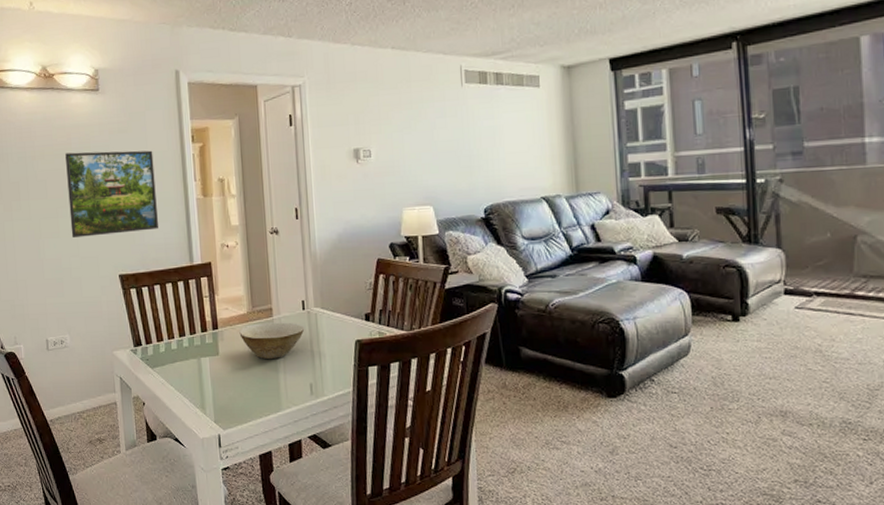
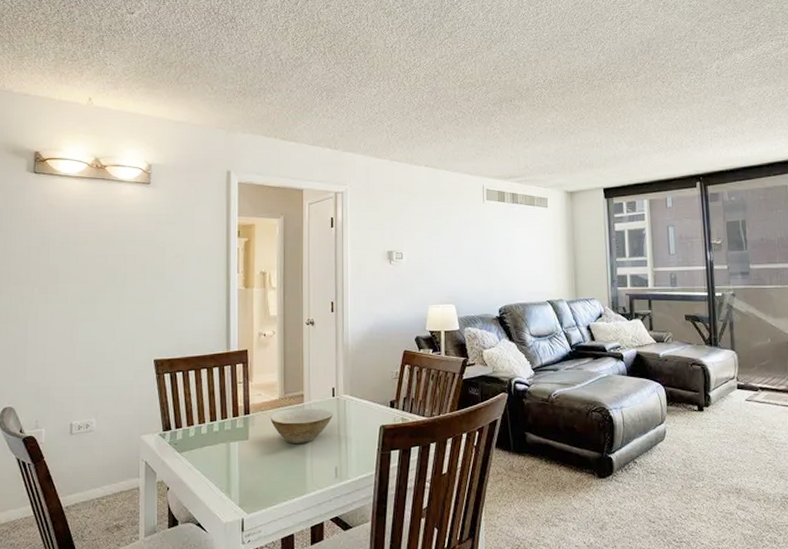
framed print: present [65,150,158,238] -> none [108,240,199,322]

